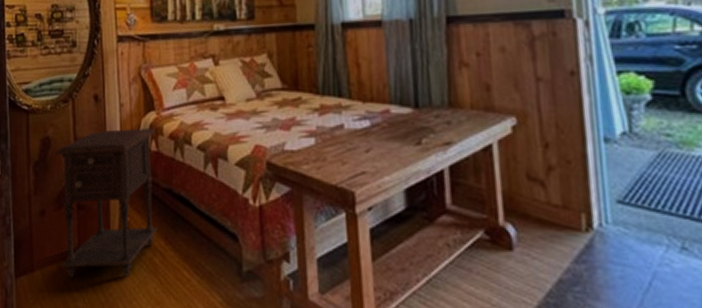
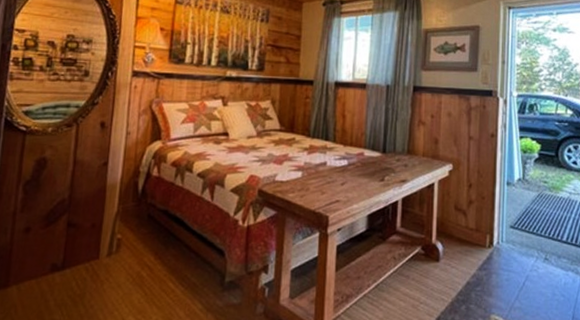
nightstand: present [55,128,158,279] -> none [41,154,159,293]

